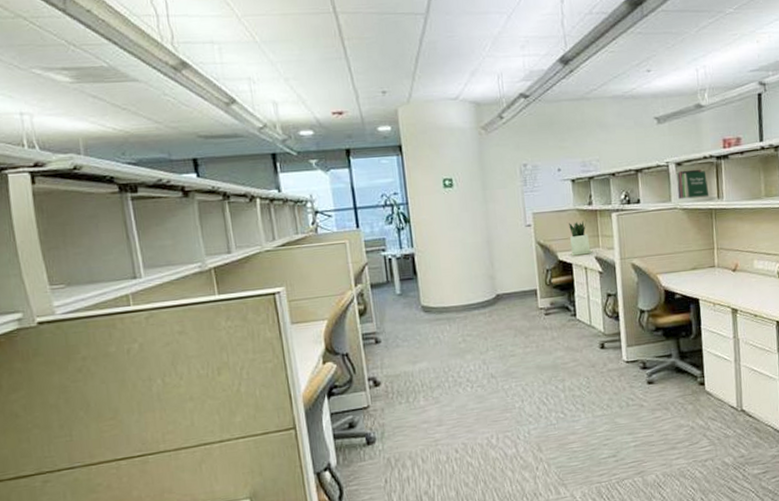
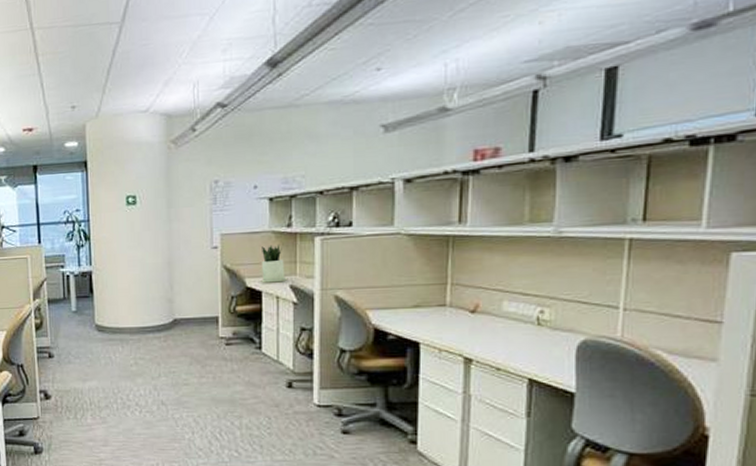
books: present [676,169,710,200] -> none [404,186,447,223]

